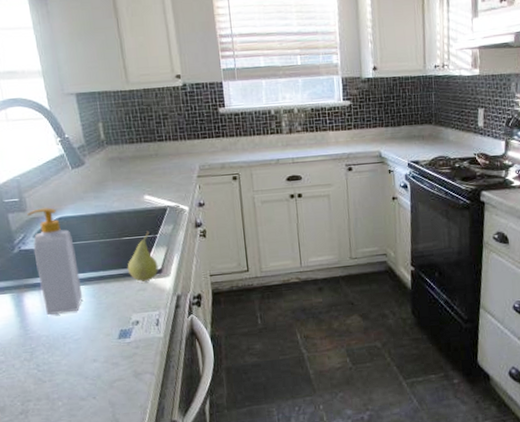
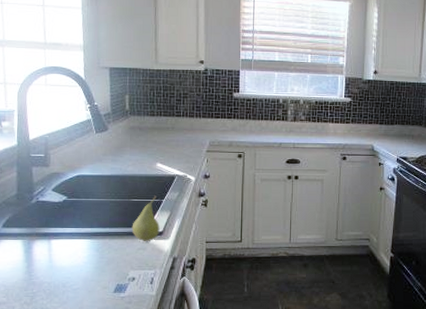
soap bottle: present [27,207,83,316] -> none [50,165,88,264]

